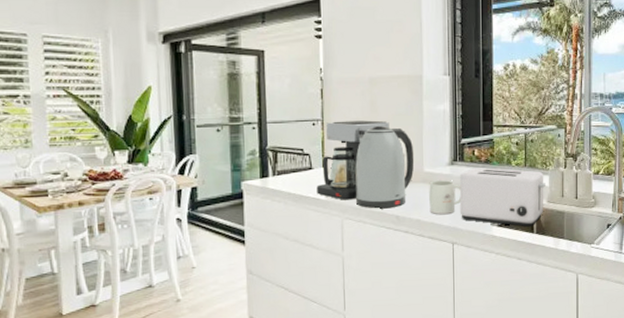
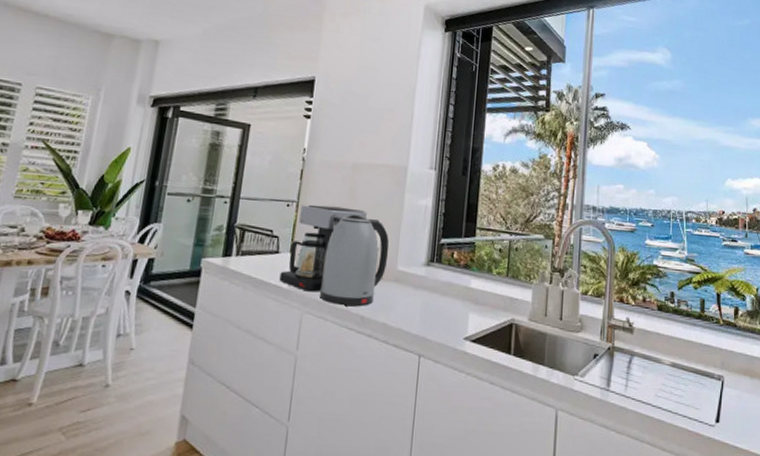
mug: present [429,180,462,215] -> none [398,281,436,321]
toaster: present [459,167,545,227] -> none [430,271,528,347]

